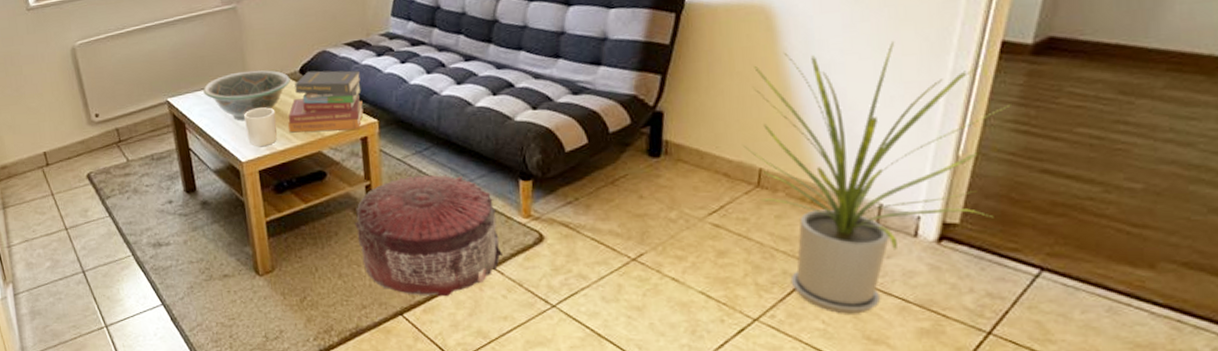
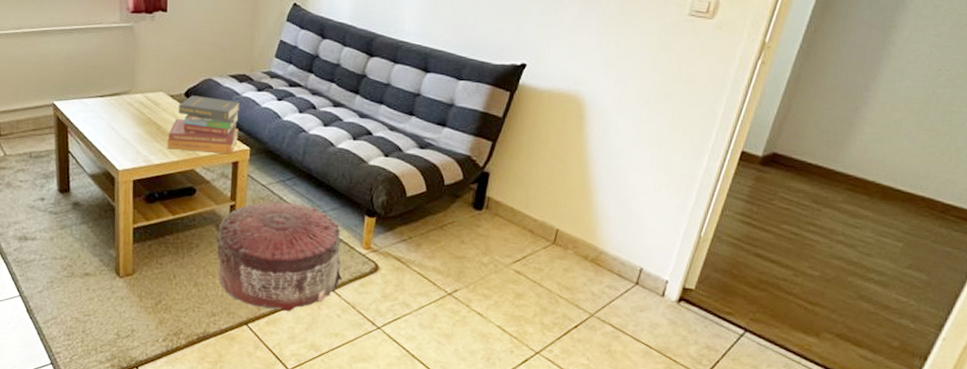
decorative bowl: present [203,69,291,121] -> none [90,86,175,132]
mug: present [243,107,277,147] -> none [125,122,157,159]
house plant: present [743,42,1011,314] -> none [547,138,741,354]

